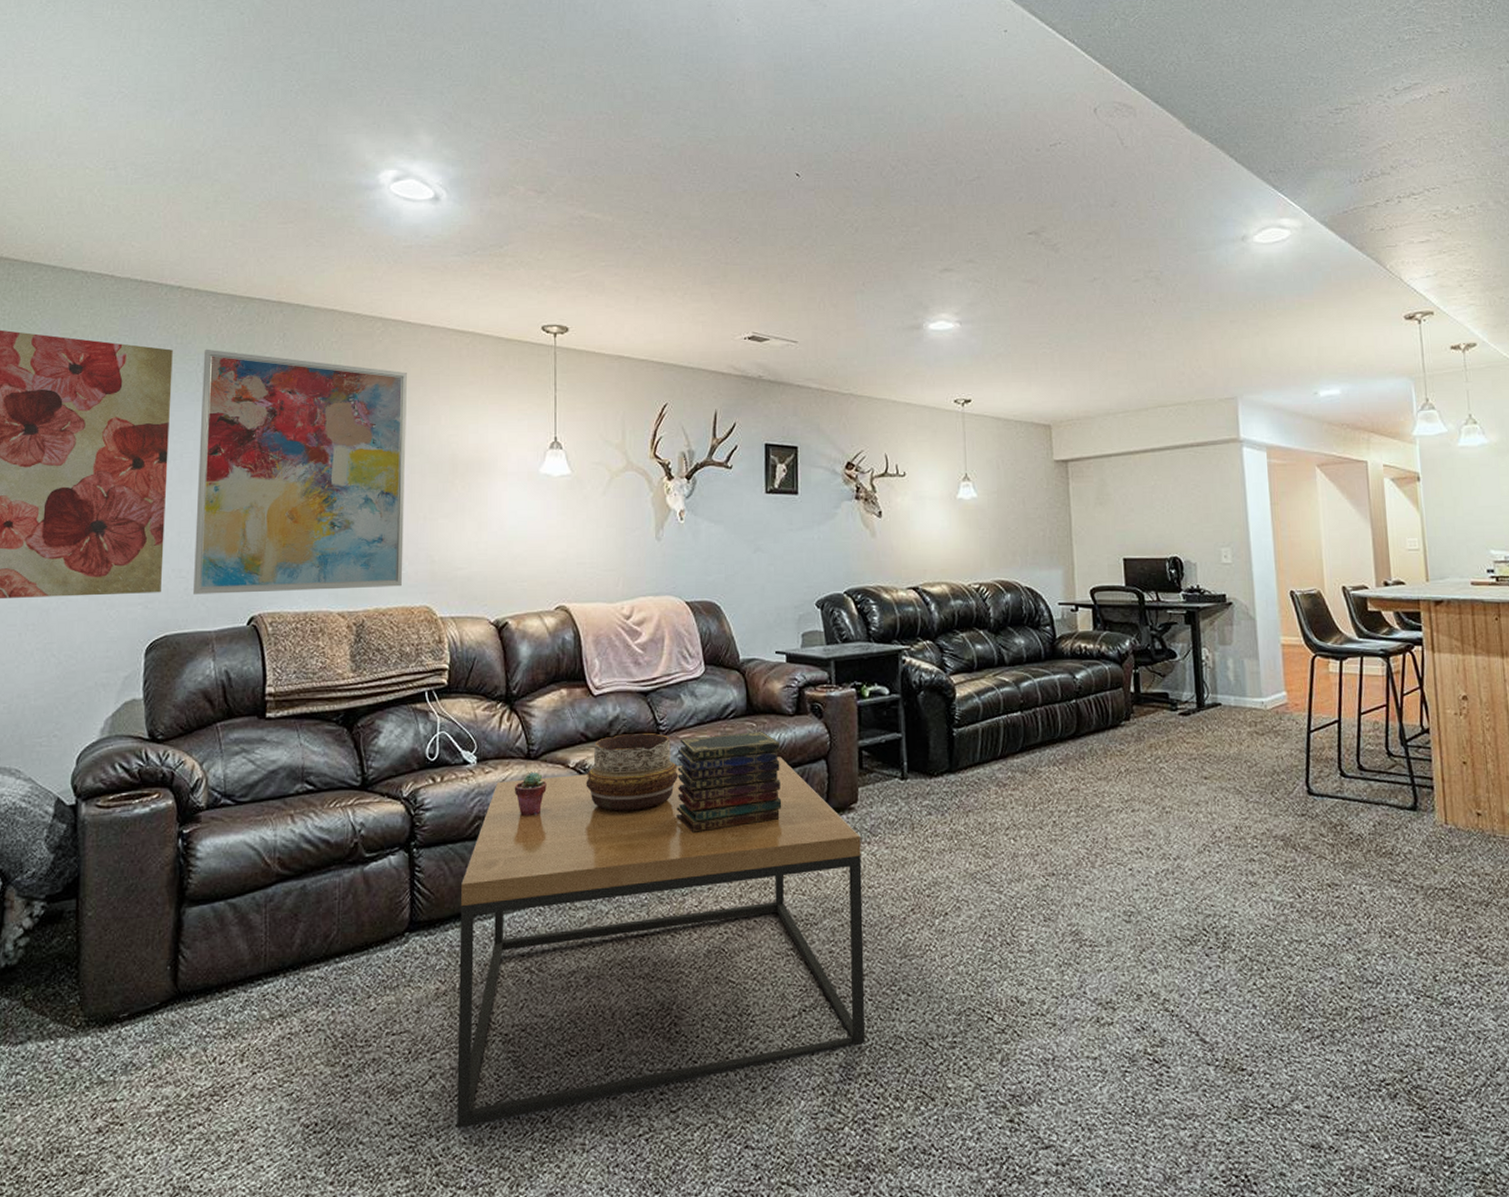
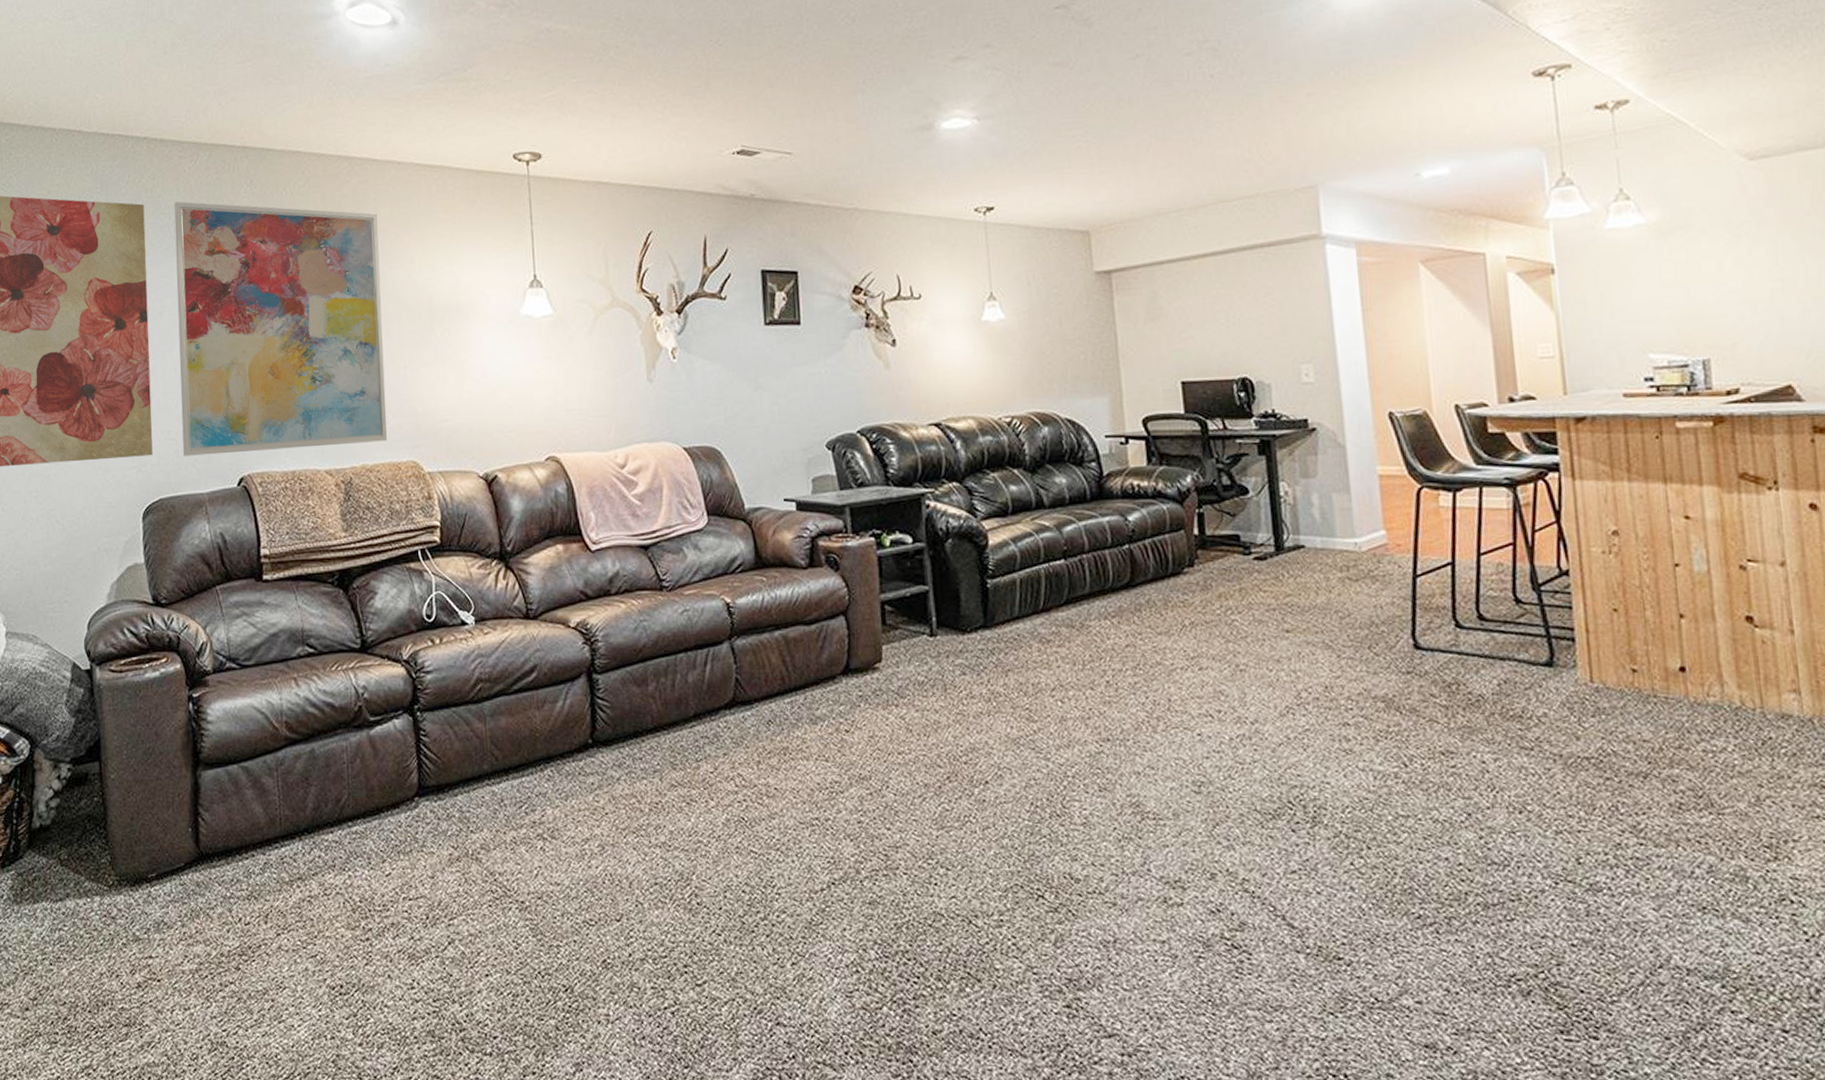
coffee table: present [457,757,865,1128] -> none [467,613,901,994]
potted succulent: present [514,771,547,817] -> none [514,632,548,679]
decorative bowl: present [586,733,679,811] -> none [588,590,686,673]
book stack: present [676,732,782,834] -> none [683,586,799,696]

